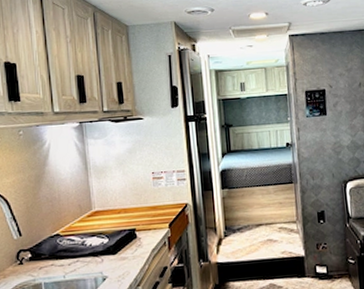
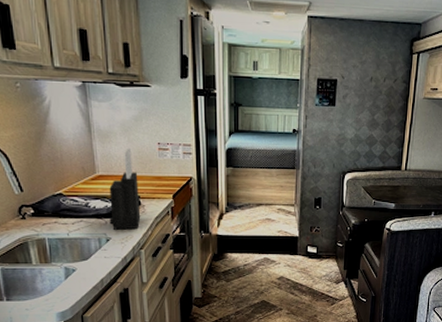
knife block: none [105,181,137,267] -> present [109,148,141,230]

